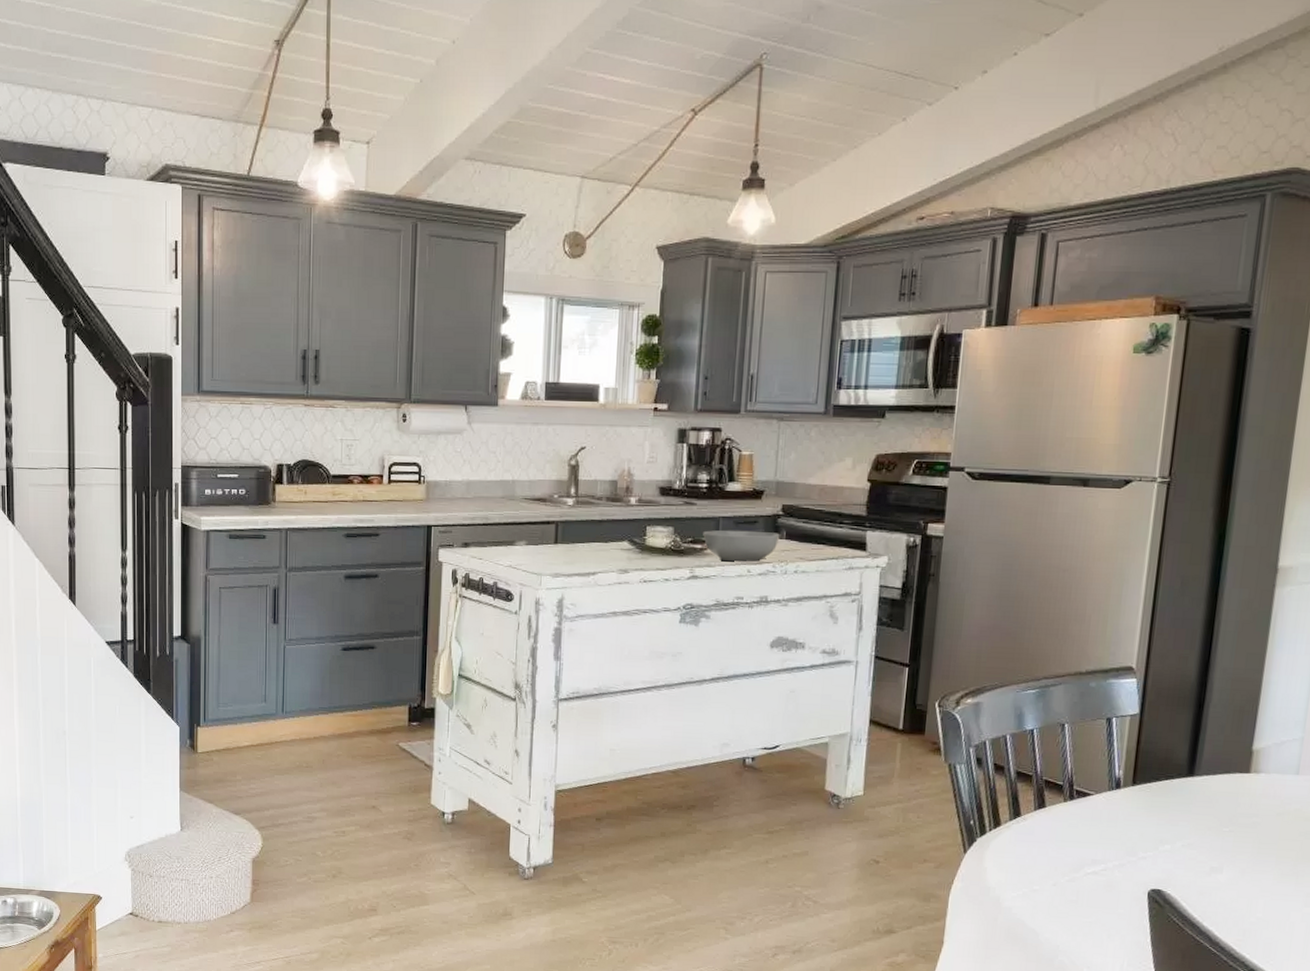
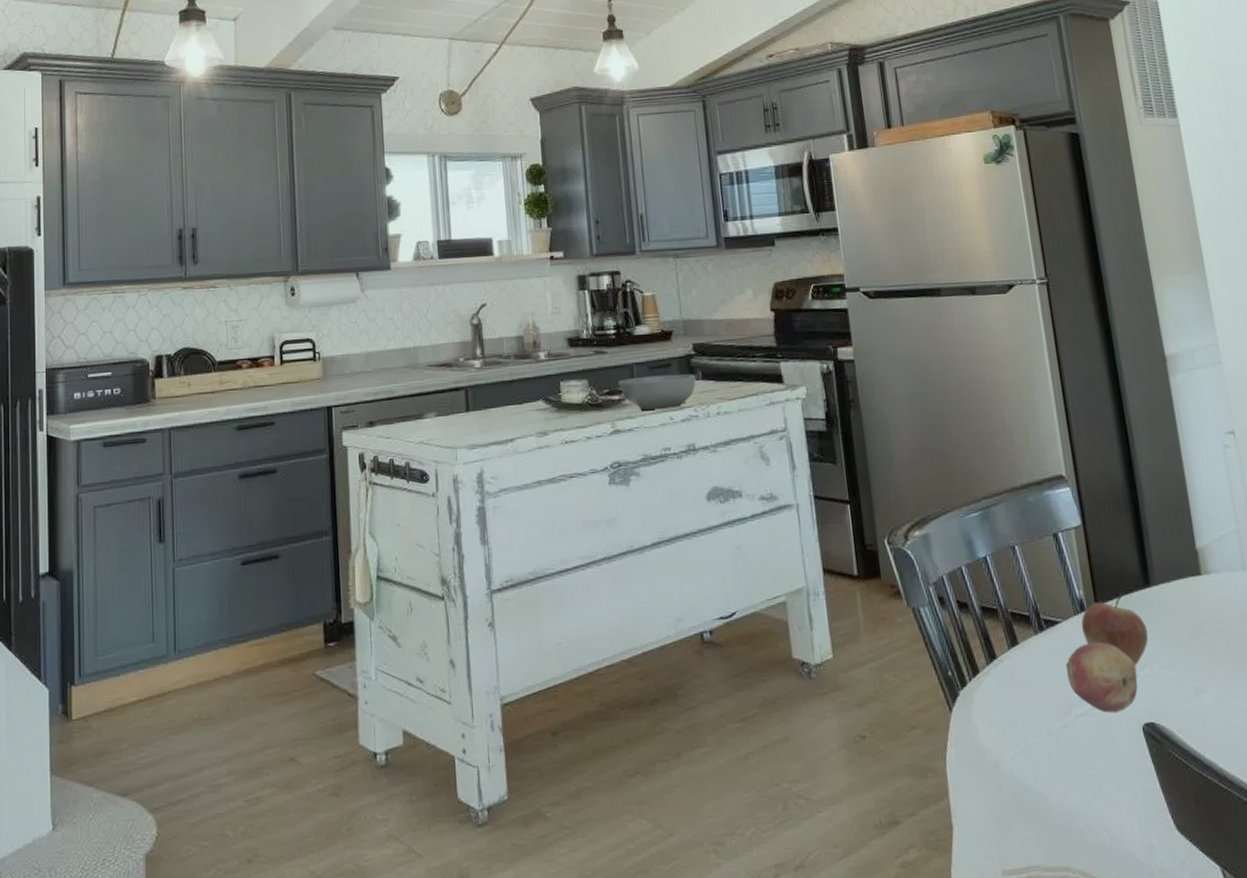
fruit: none [1086,815,1158,877] -> present [1066,642,1138,714]
fruit: none [1112,779,1179,842] -> present [1081,594,1148,667]

